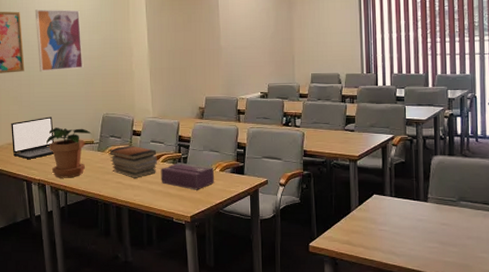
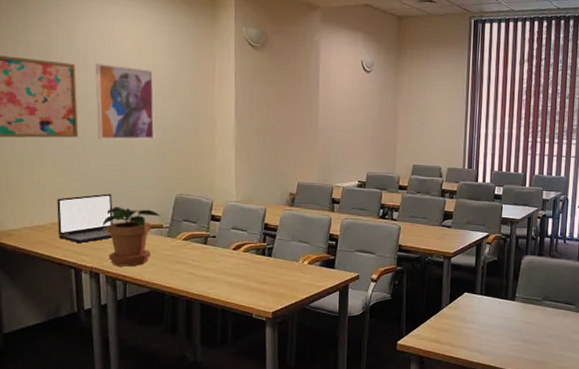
book stack: present [108,145,157,178] -> none [180,231,238,269]
tissue box: present [160,162,215,190] -> none [241,253,302,284]

